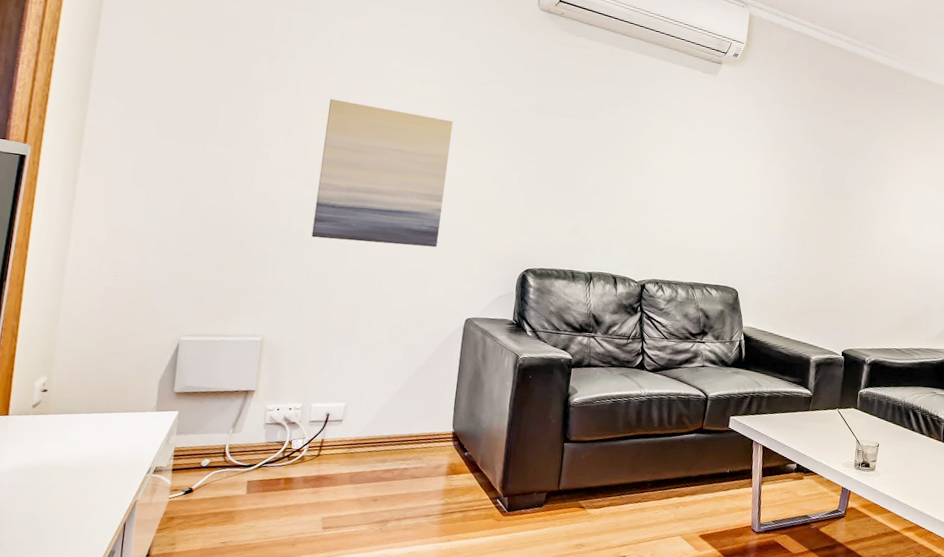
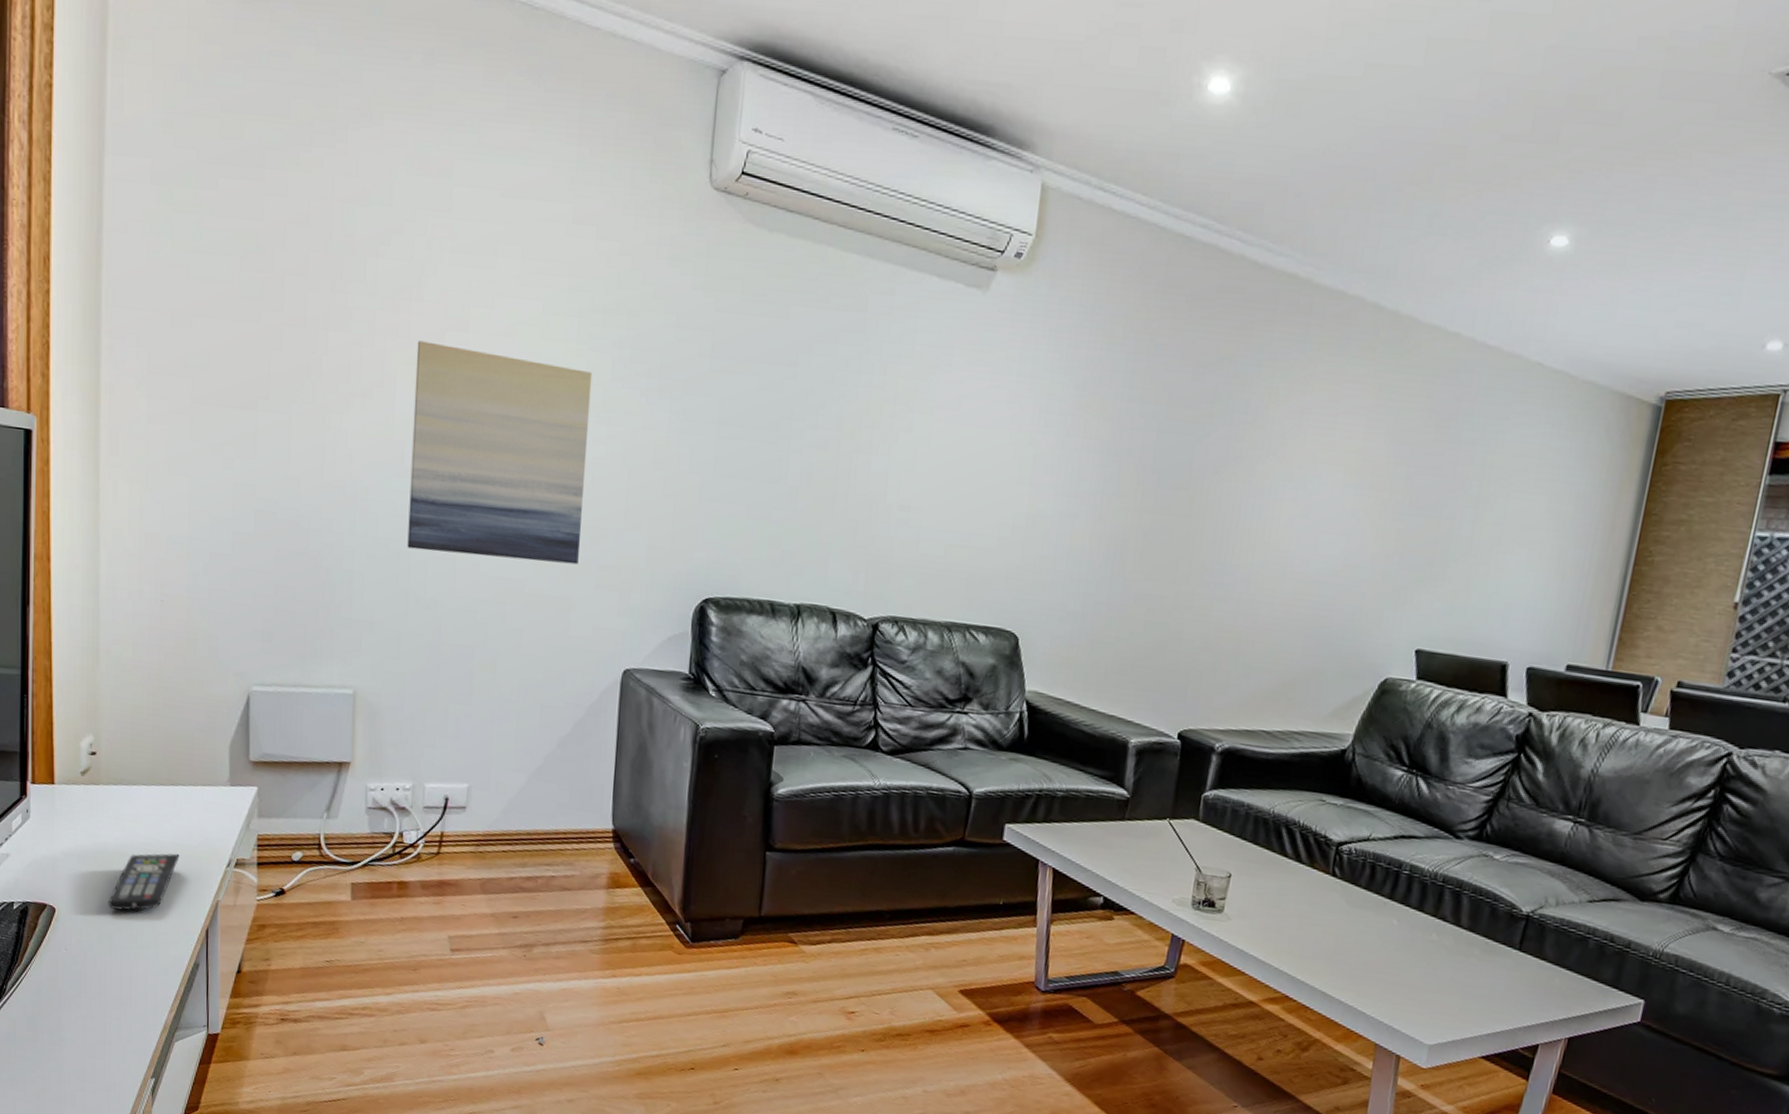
remote control: none [42,465,108,512] -> present [108,853,180,911]

